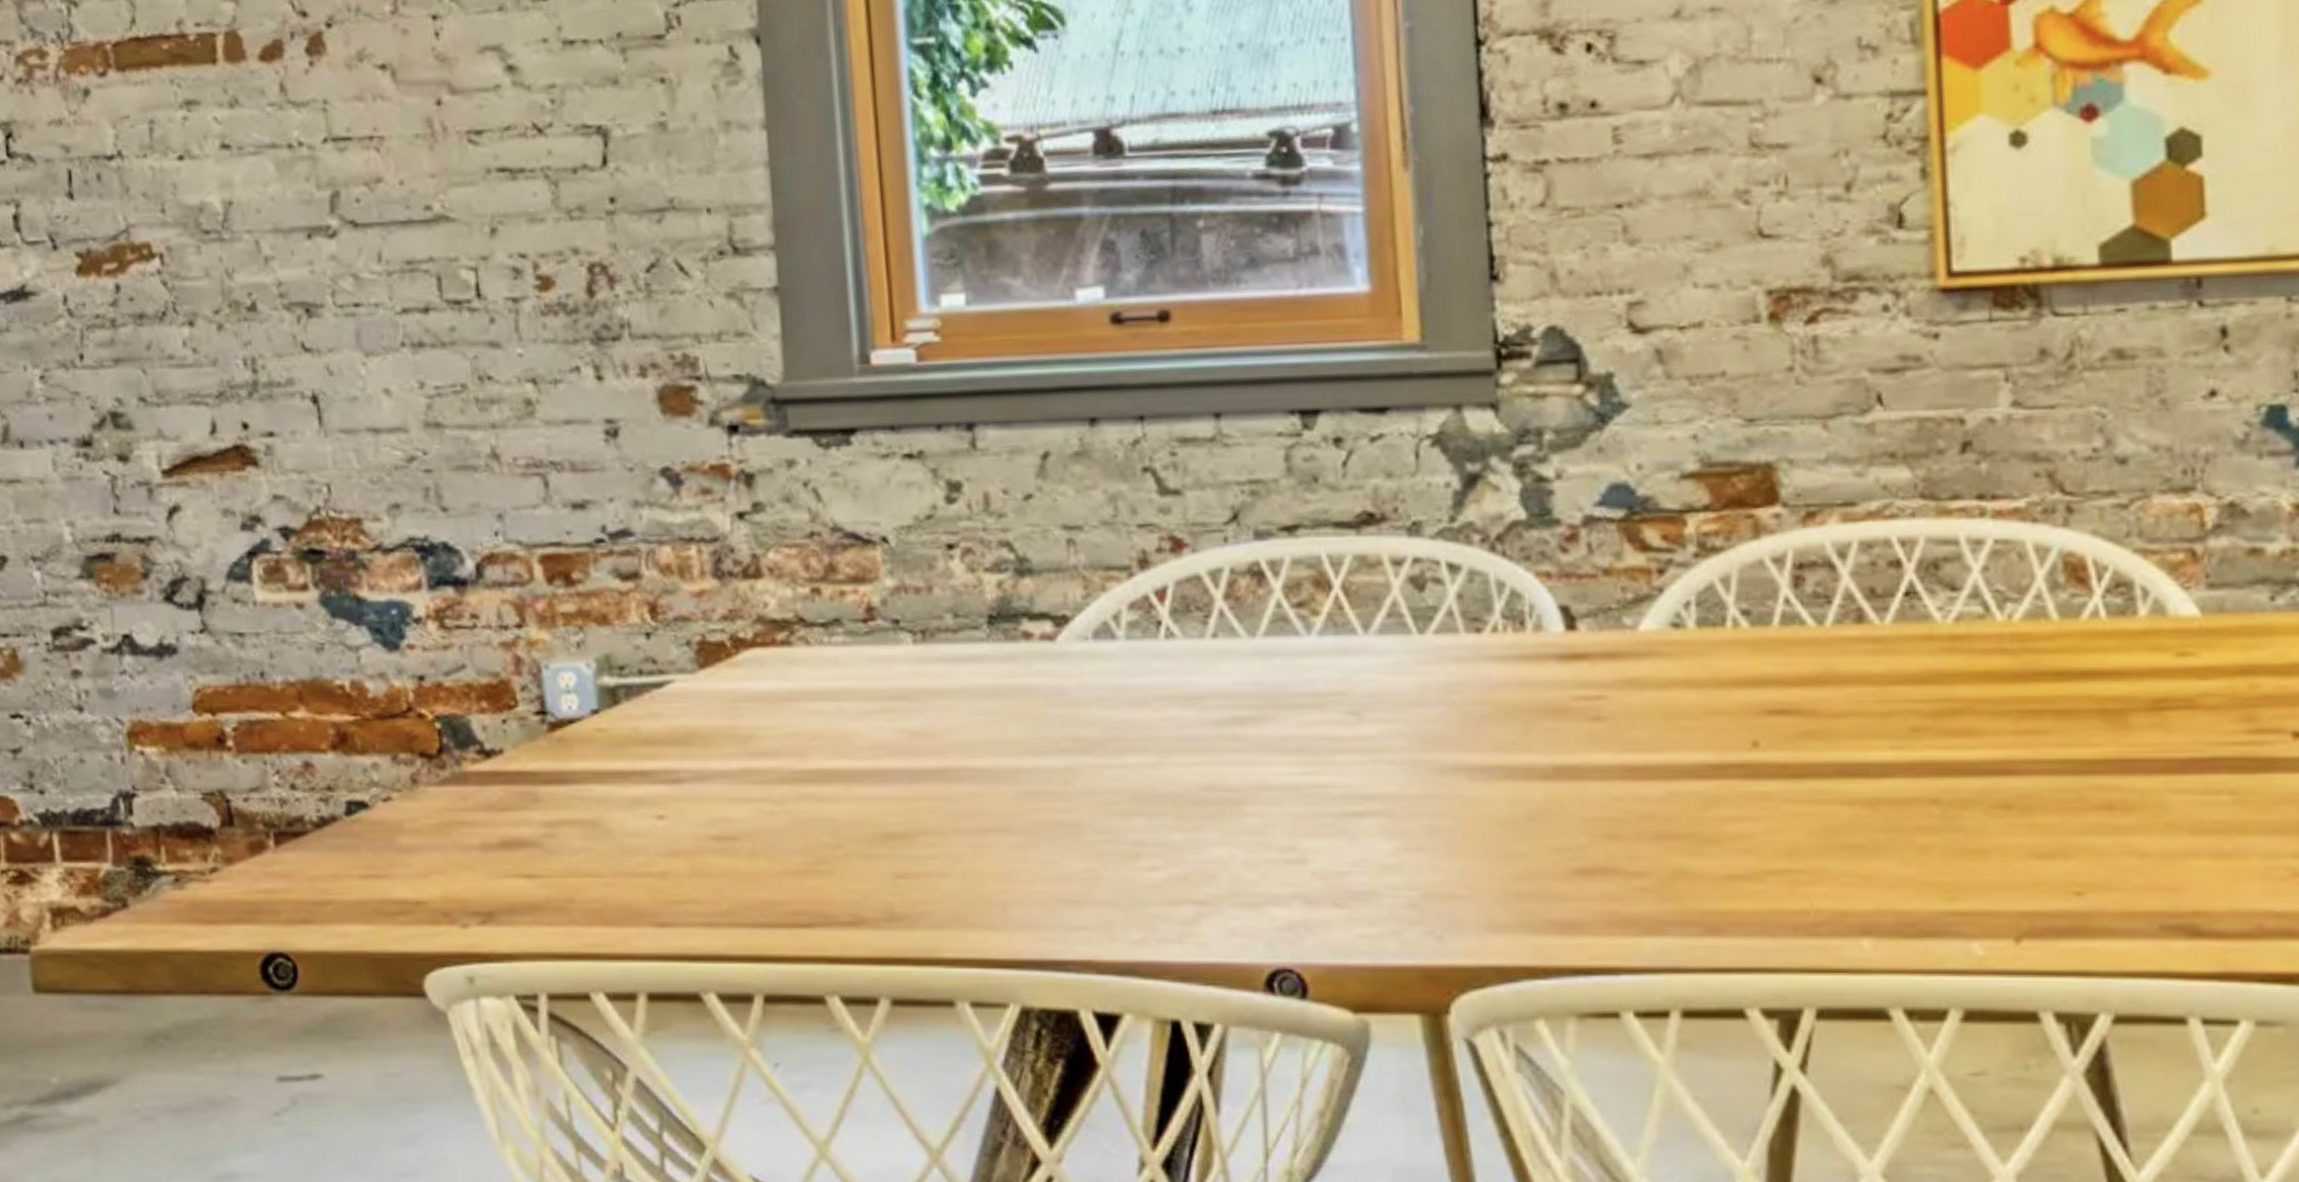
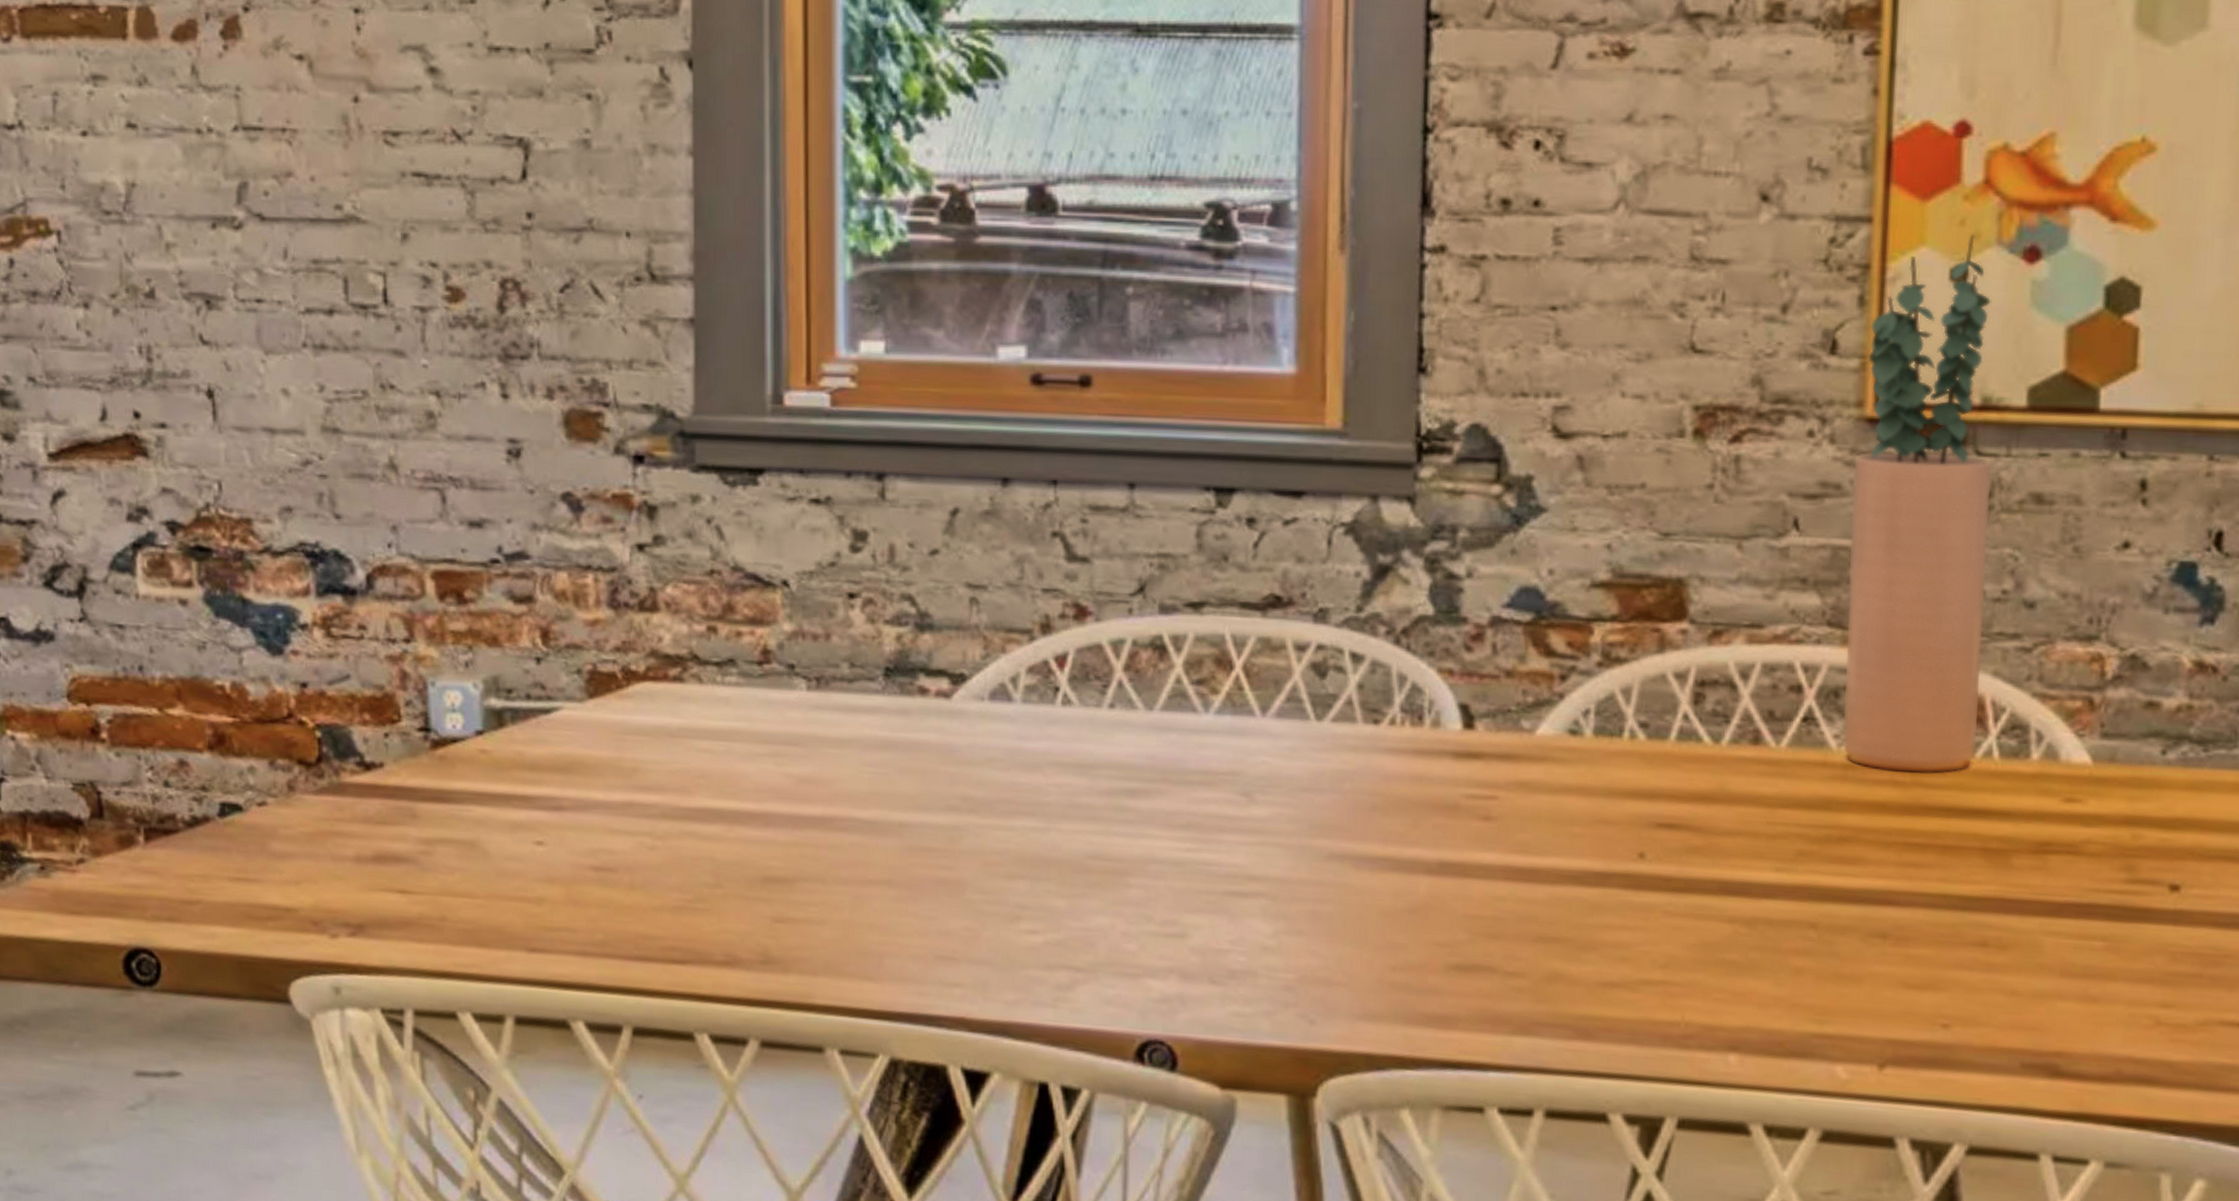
vase: none [1931,98,2082,639] -> present [1842,234,1991,774]

